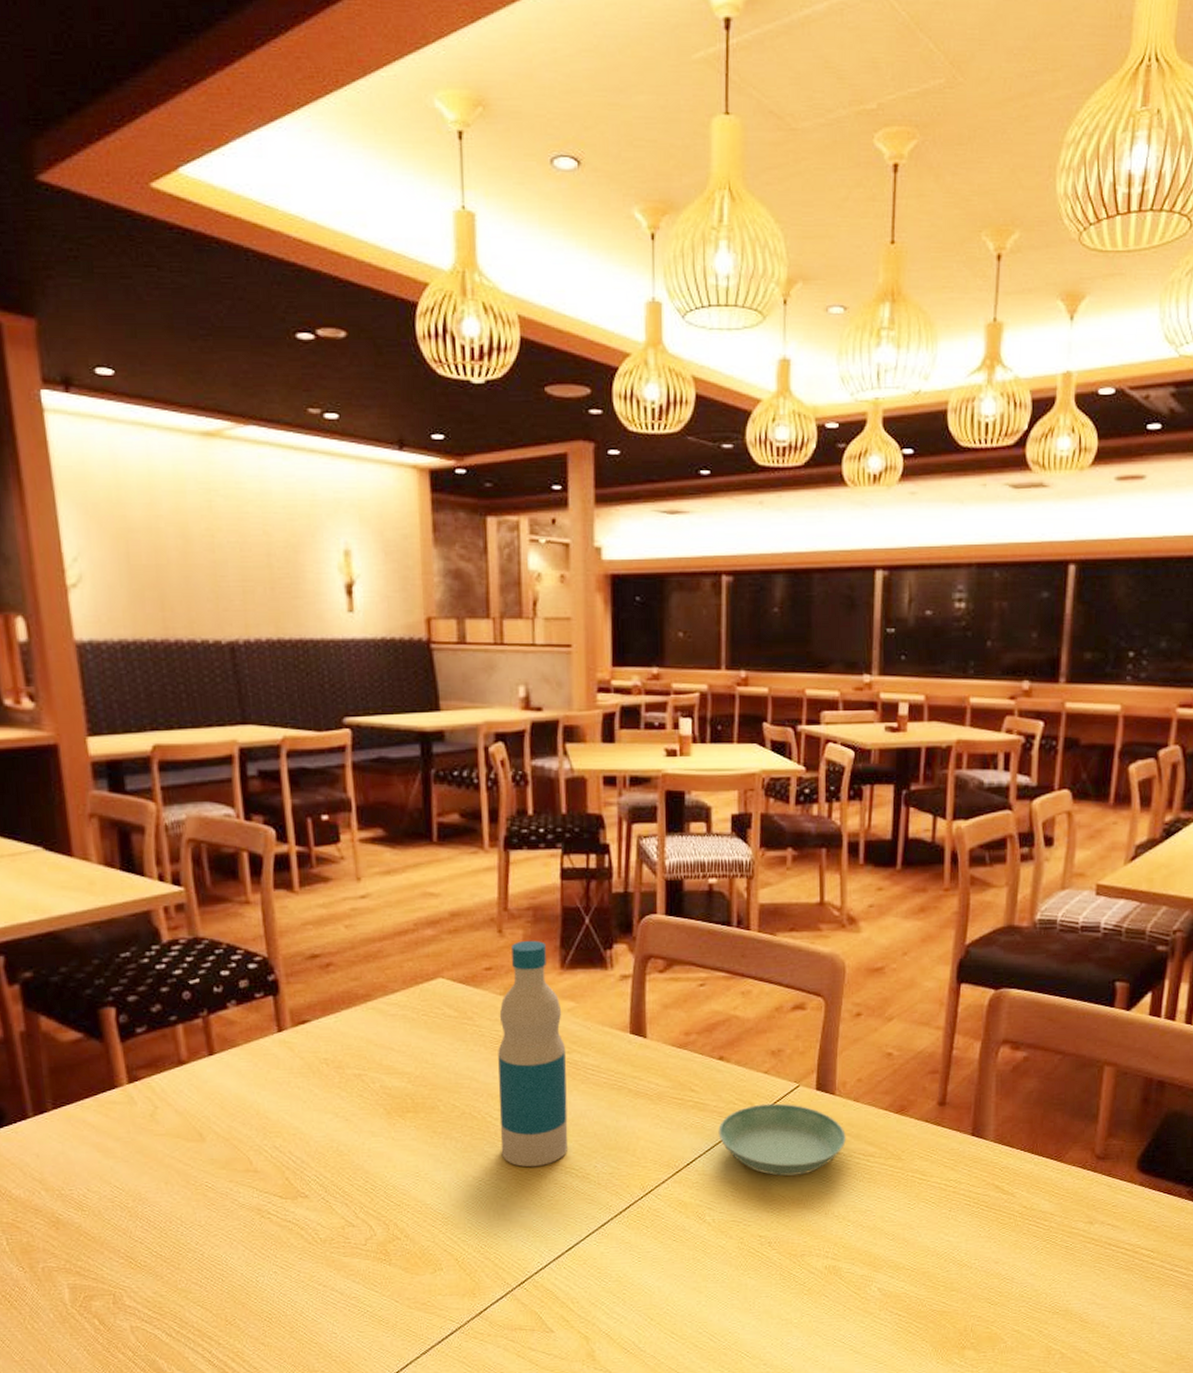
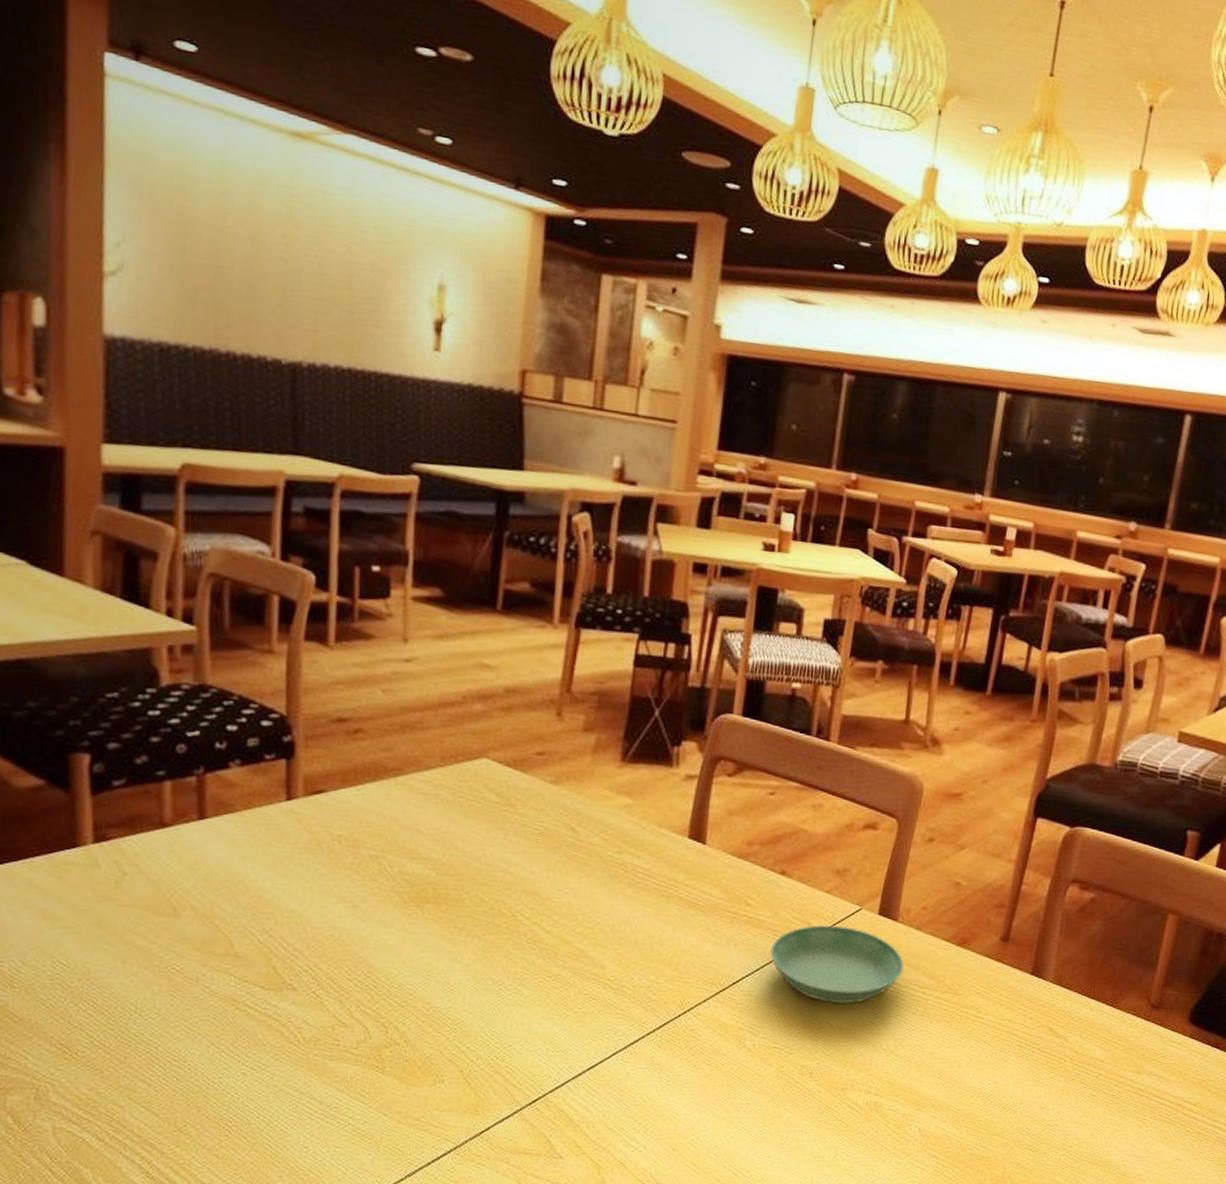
bottle: present [498,940,569,1167] -> none [528,727,617,973]

